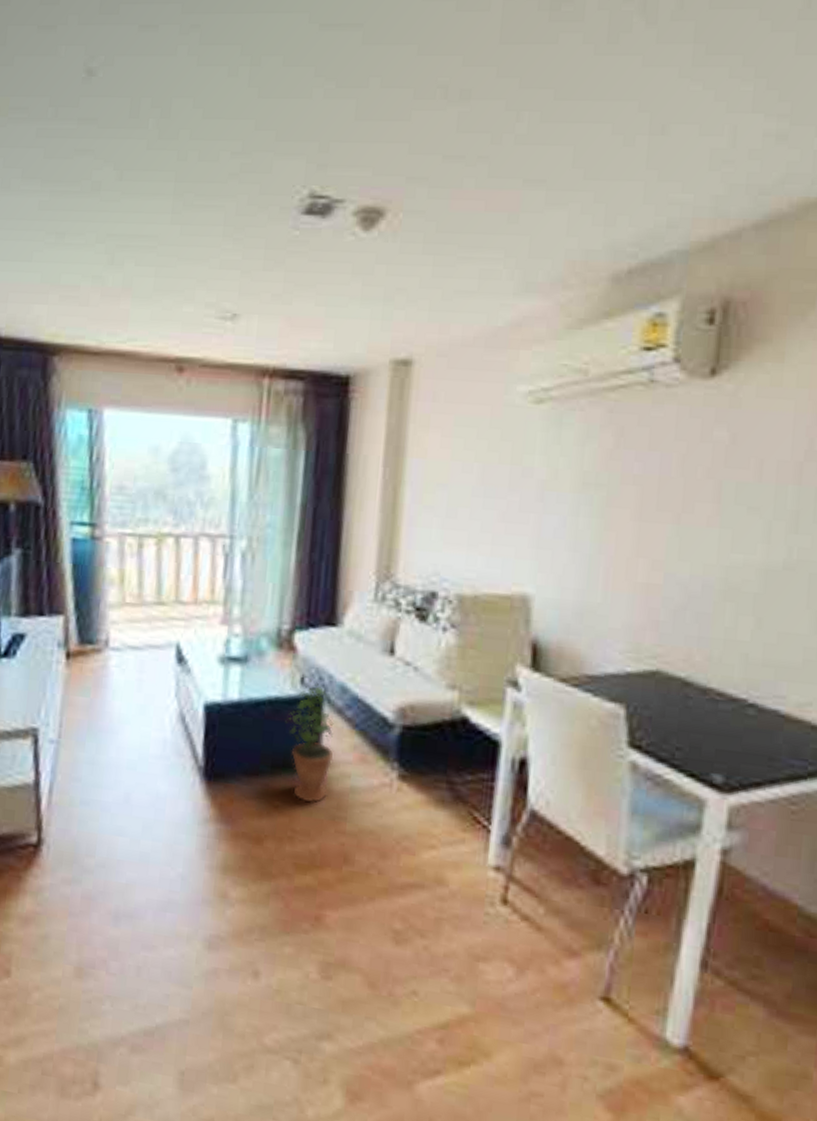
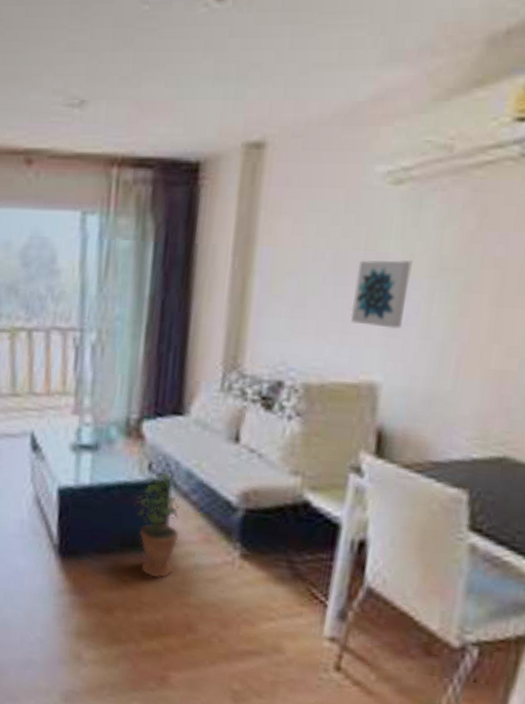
wall art: none [500,474,557,541] -> present [350,259,412,329]

